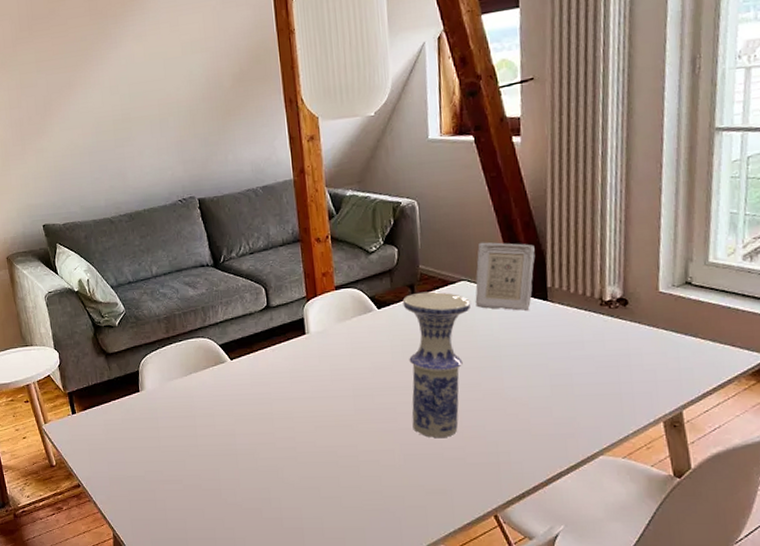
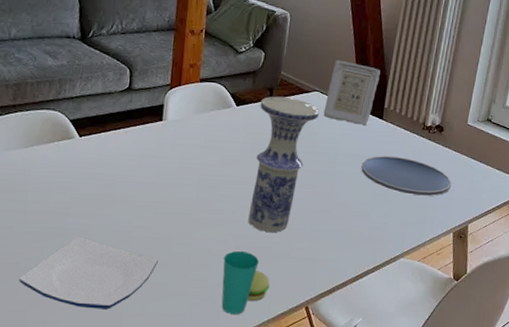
plate: none [203,457,328,525] -> present [19,237,158,309]
cup: none [394,459,450,525] -> present [221,250,270,314]
plate: none [531,340,651,383] -> present [361,155,452,196]

